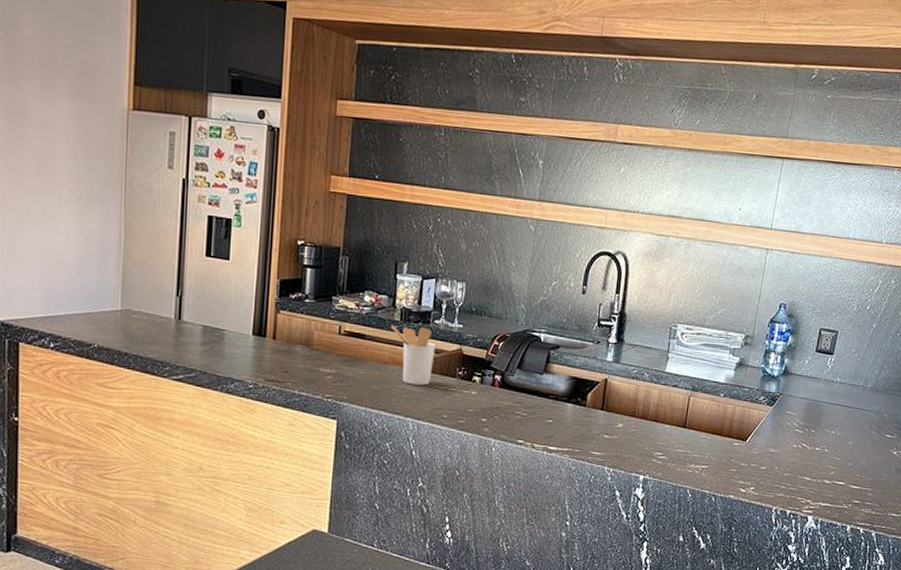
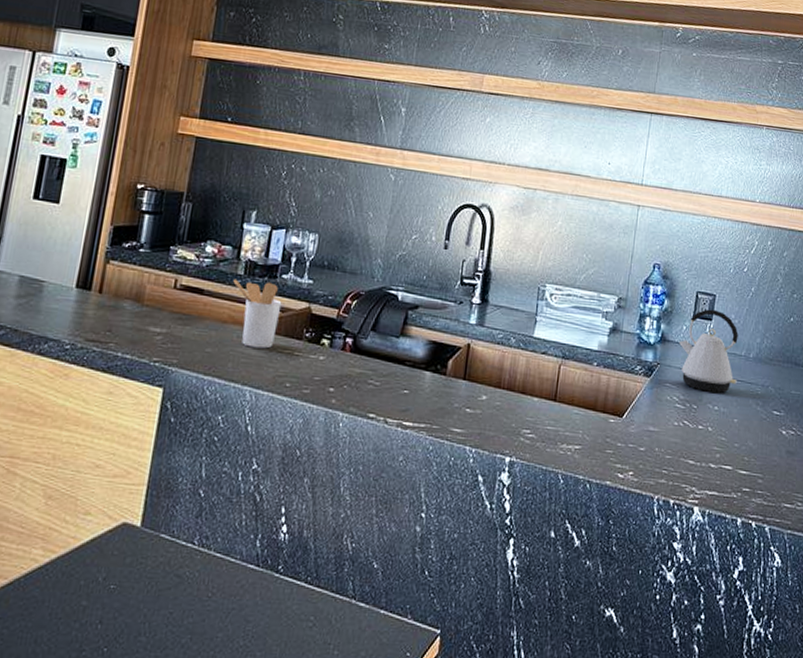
kettle: none [801,344,858,420] -> present [679,309,739,394]

